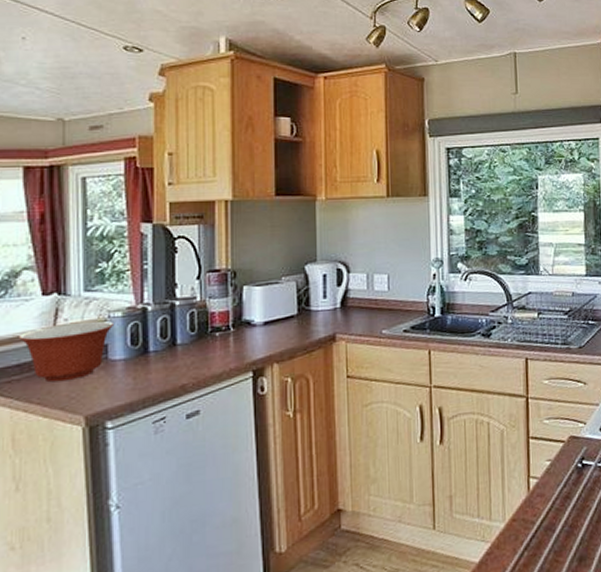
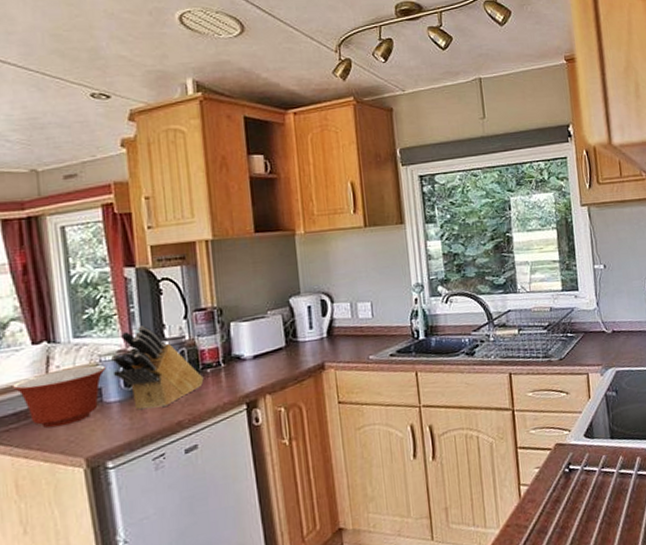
knife block: none [120,283,212,370] -> present [111,325,204,410]

